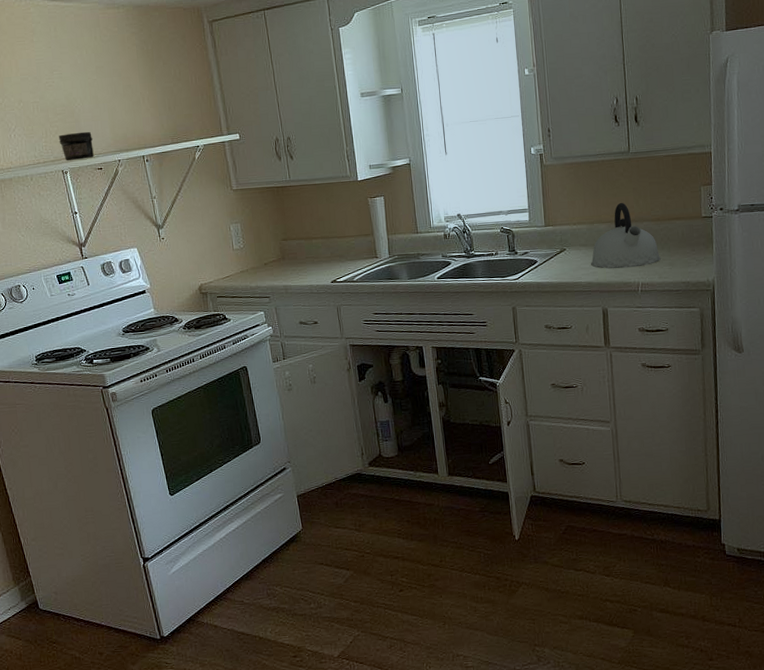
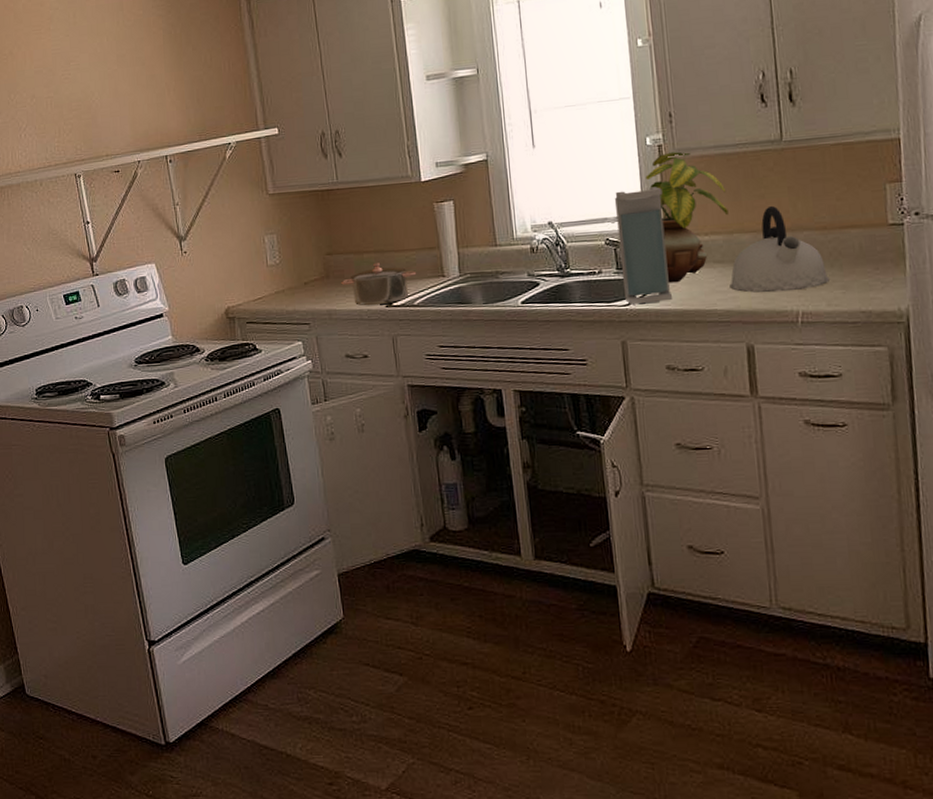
jar: present [58,131,94,161] -> none [72,129,111,164]
cooking pot: none [295,247,356,282] -> present [341,263,417,306]
soap dispenser: none [508,187,549,279] -> present [615,187,672,305]
potted plant: none [530,159,591,262] -> present [645,151,729,283]

